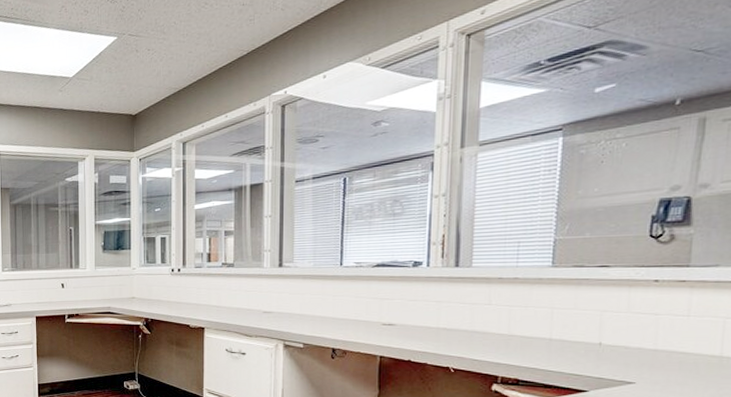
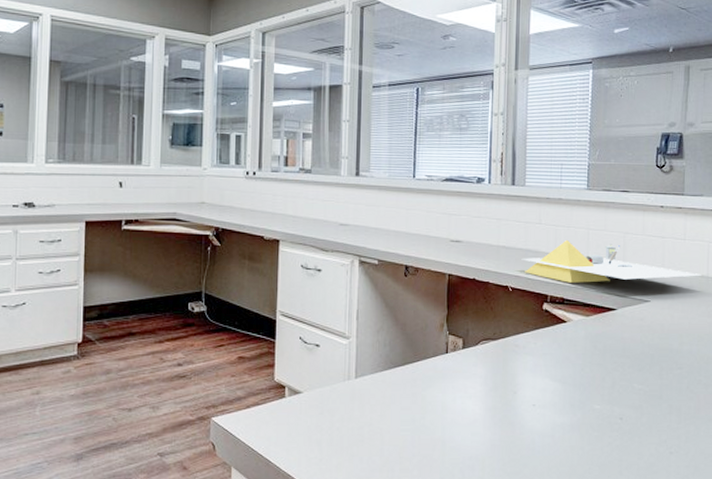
desk organizer: none [466,319,714,364] -> present [521,239,703,283]

